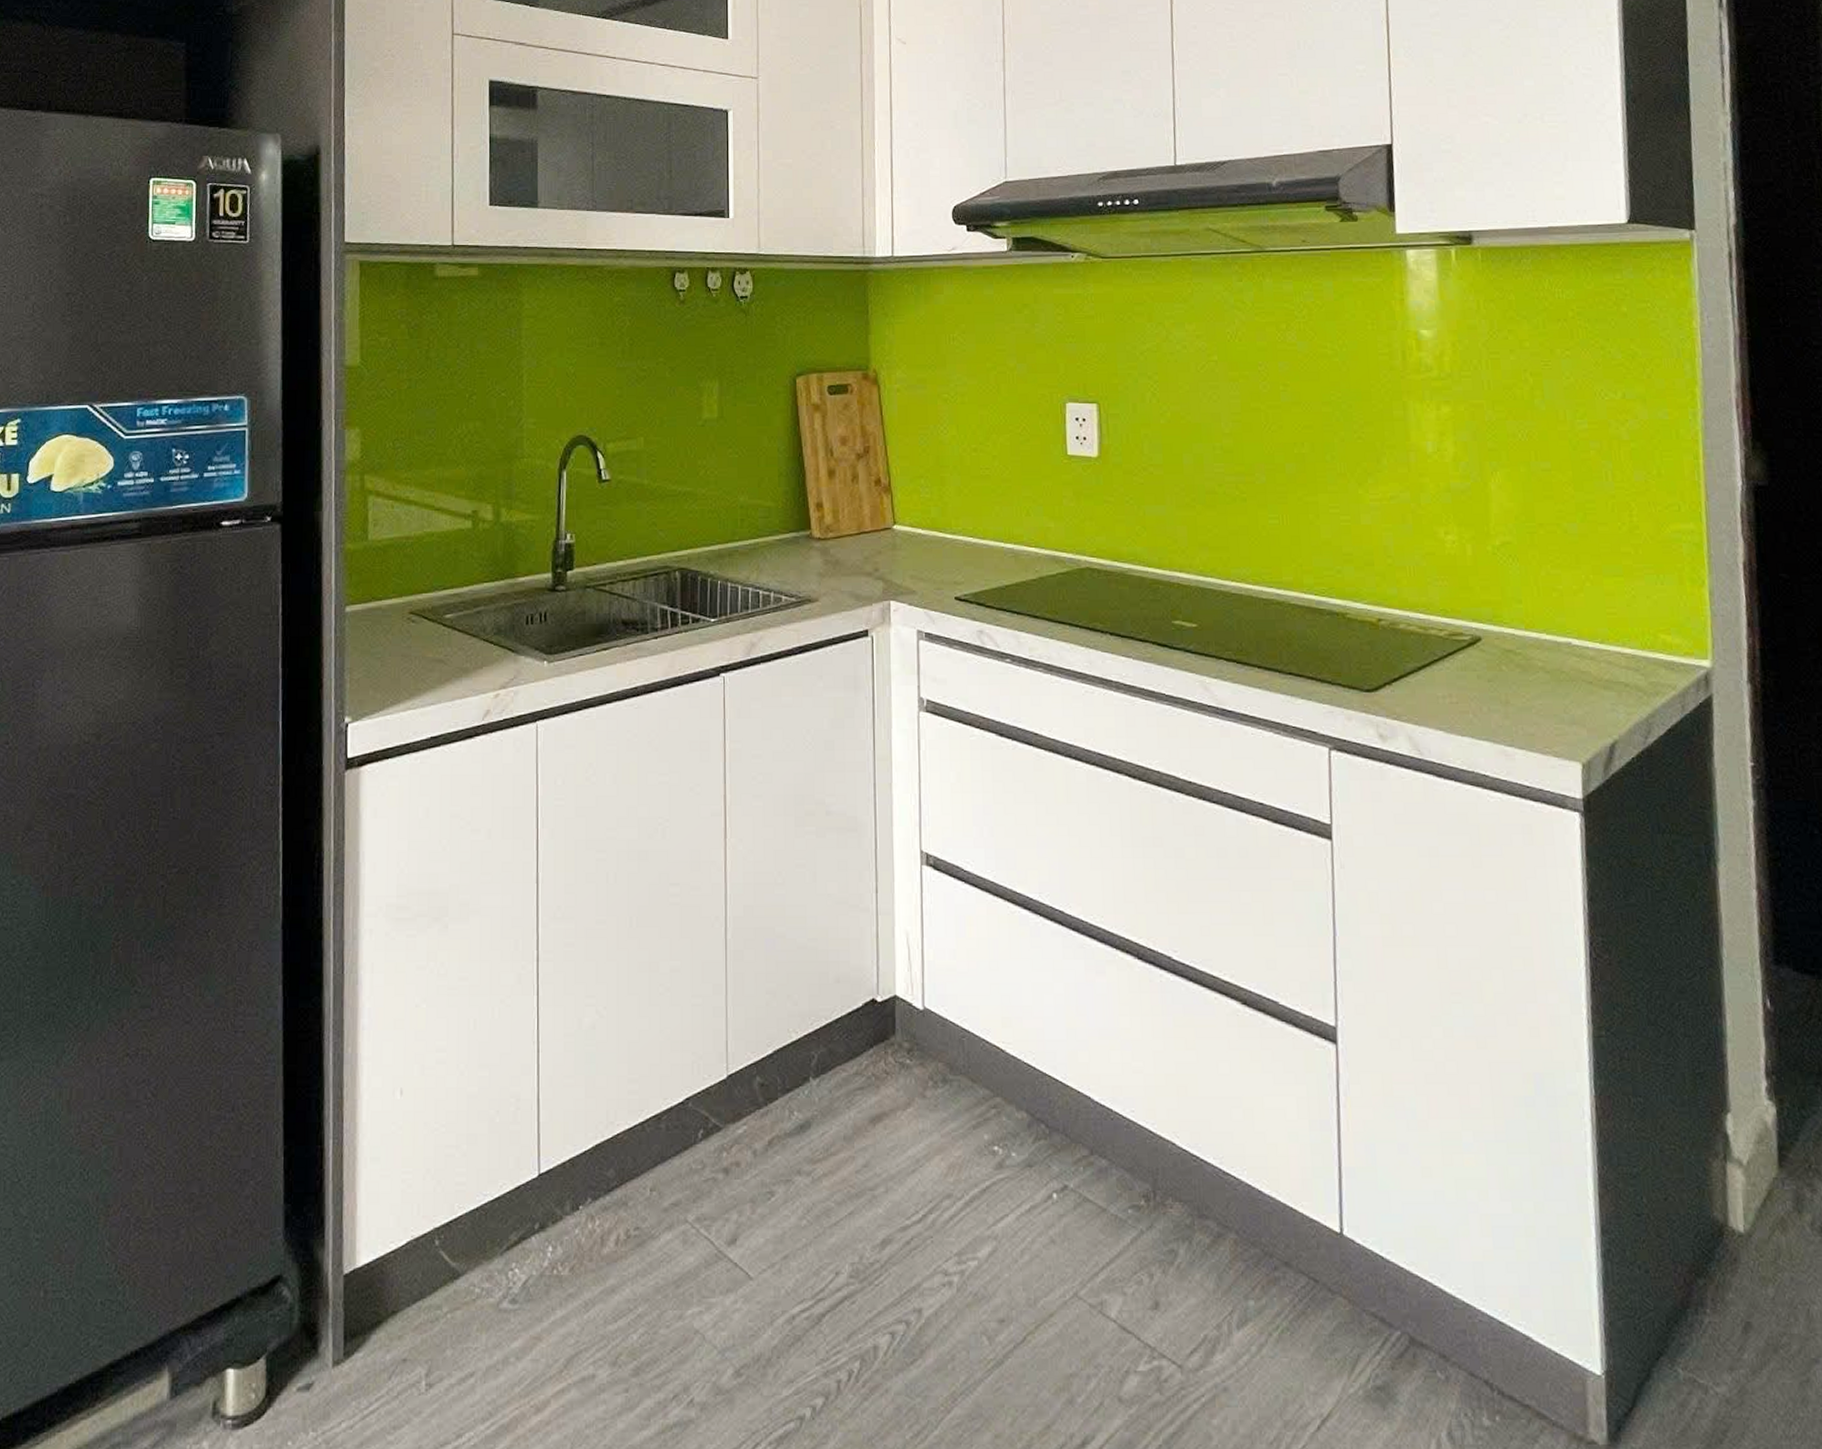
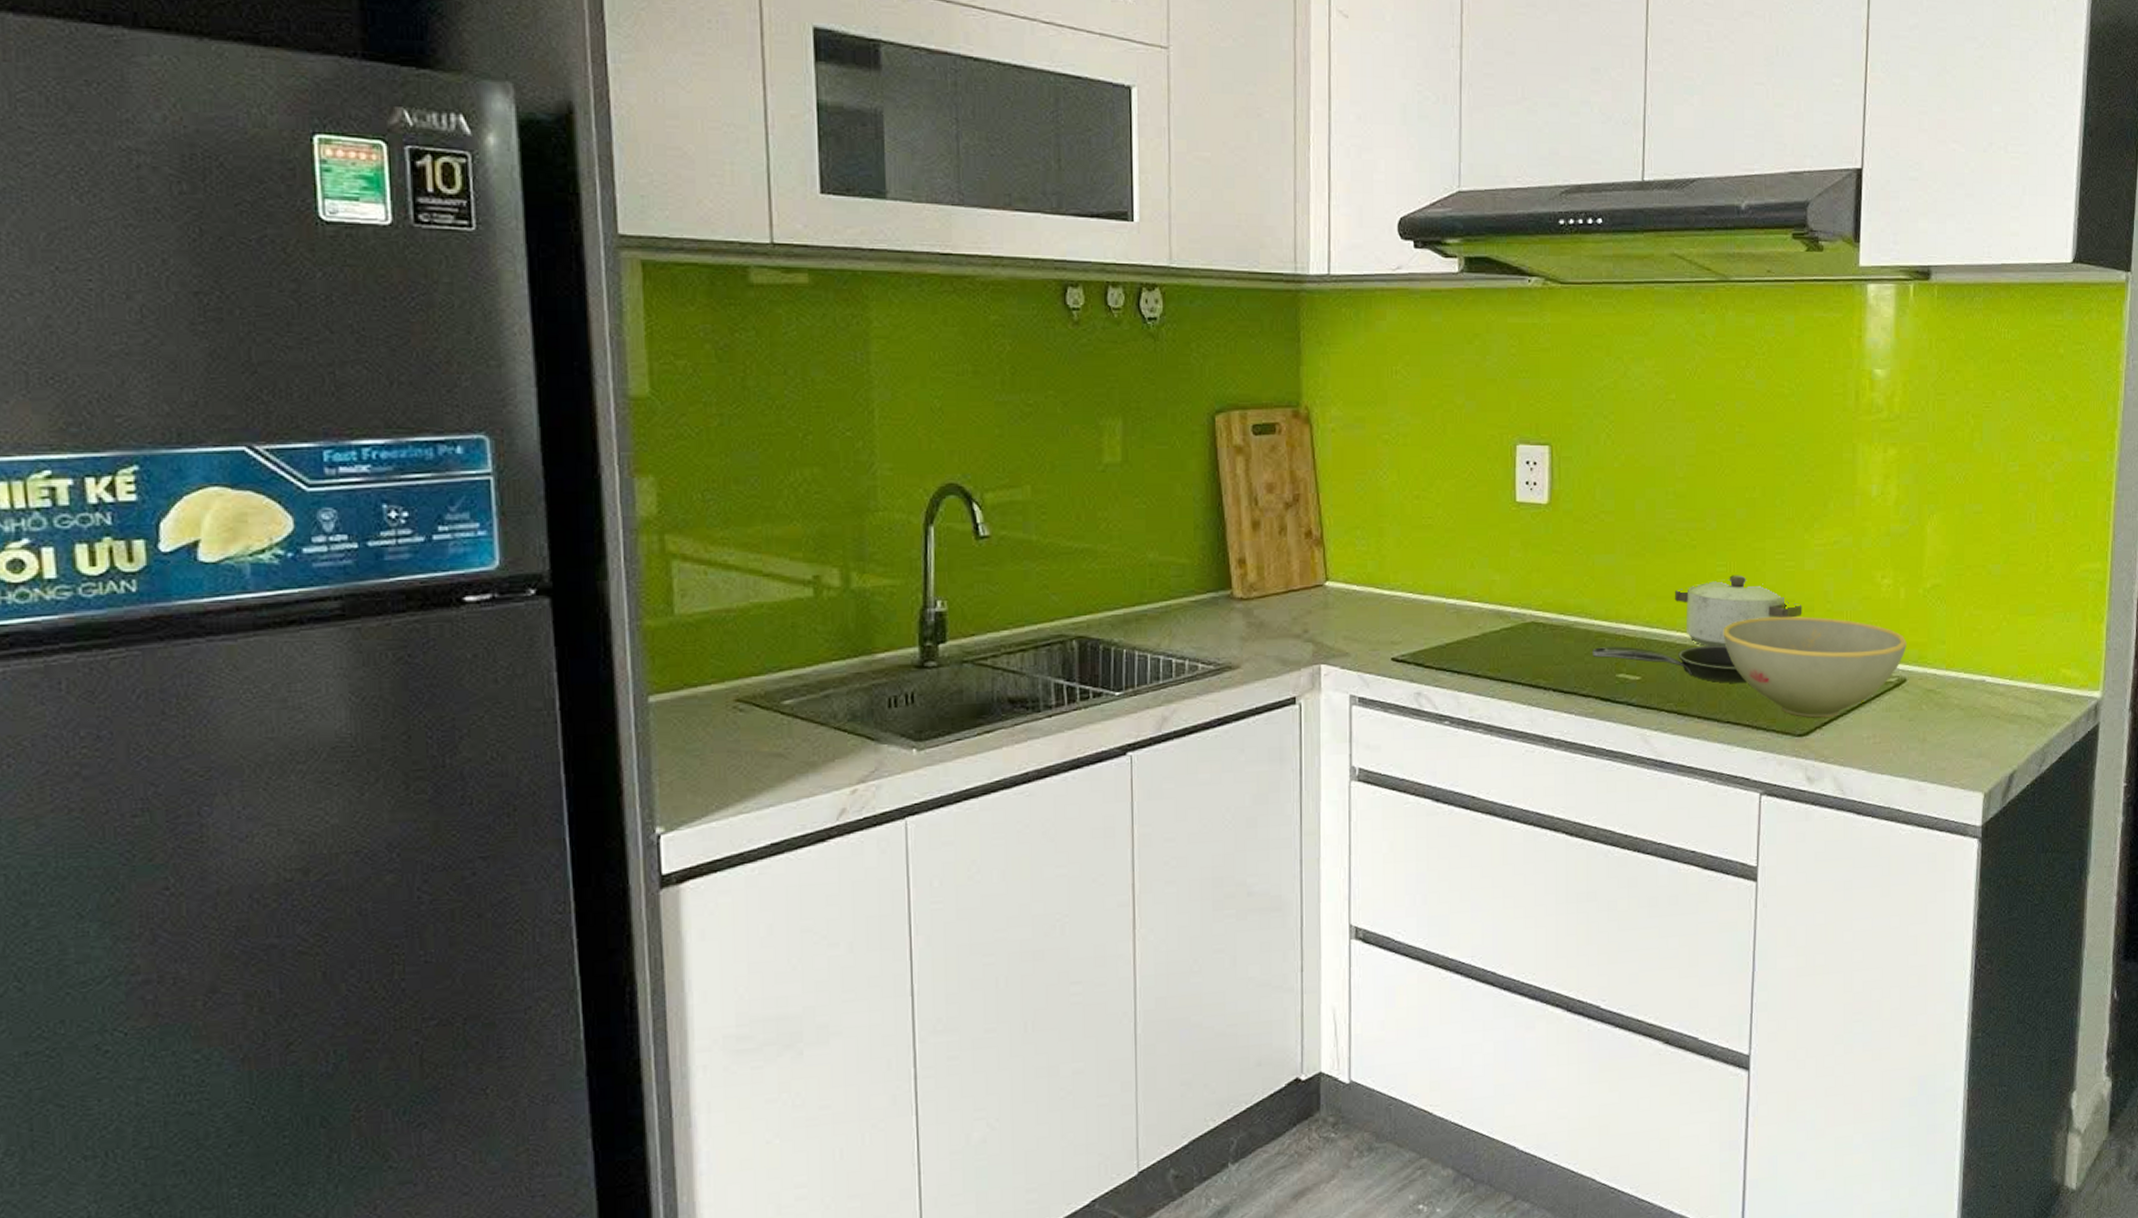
frying pan: none [1147,594,1307,635] -> present [1592,645,1747,684]
cooking pot: none [1227,528,1362,598] -> present [1675,575,1802,647]
bowl: none [1279,569,1480,674] -> present [1723,616,1908,718]

